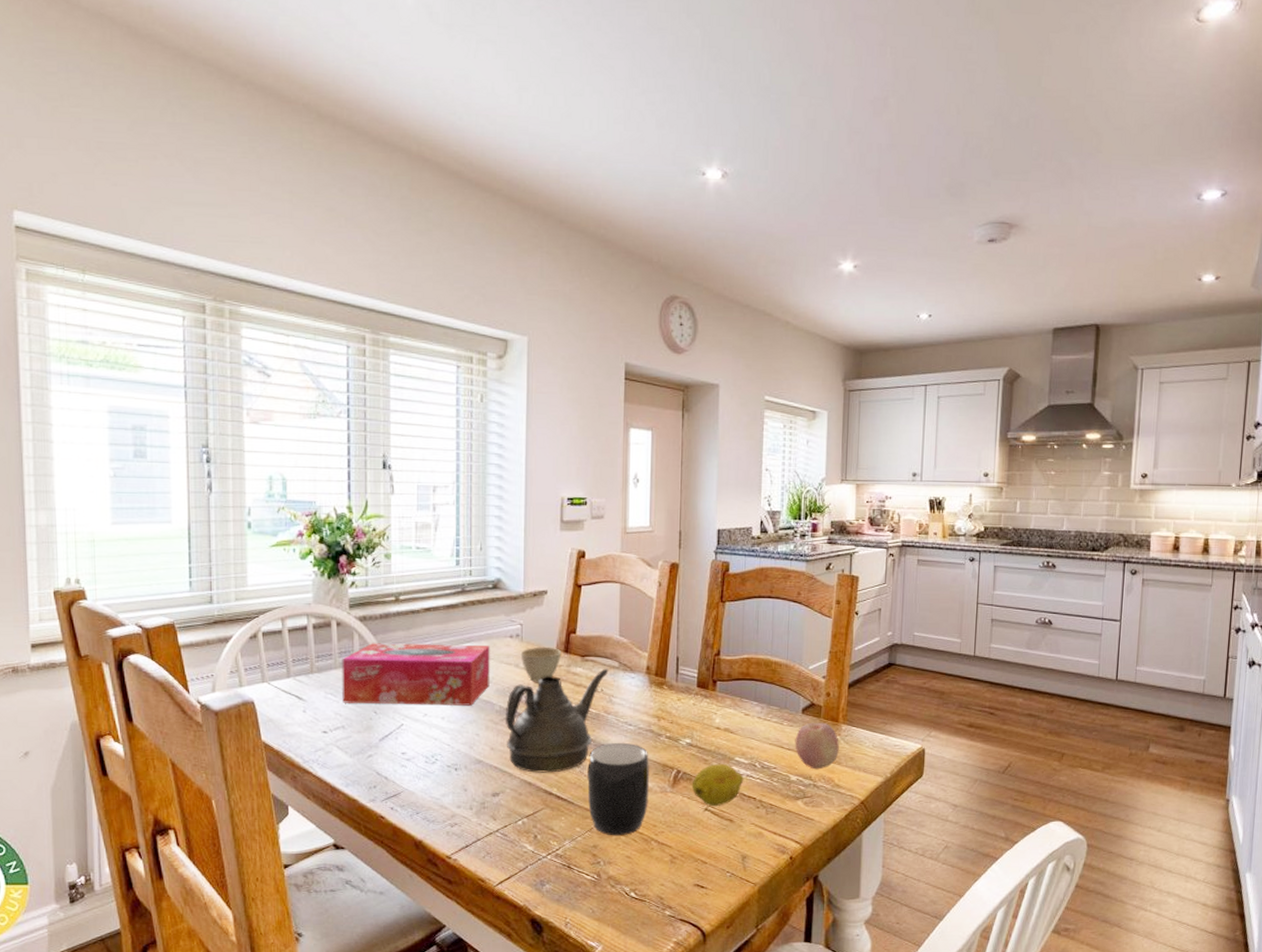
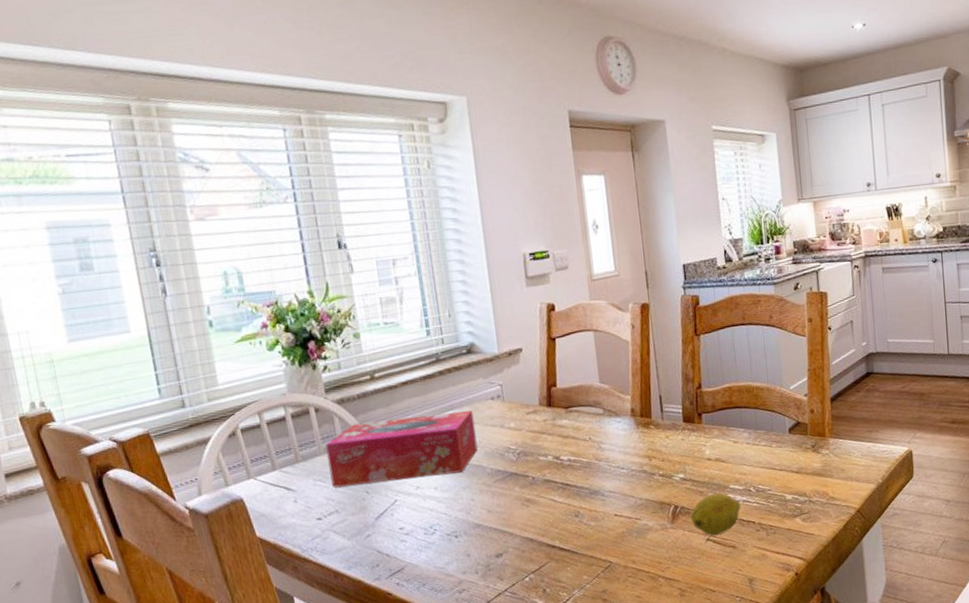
teapot: present [505,668,609,773] -> none [497,416,595,529]
cup: present [520,646,562,682] -> none [504,403,545,440]
mug: present [587,742,649,836] -> none [586,486,651,579]
fruit: present [794,722,839,770] -> none [785,439,830,486]

